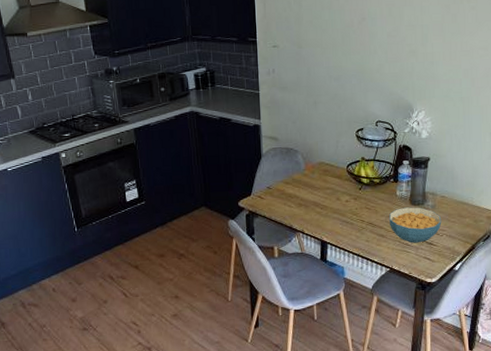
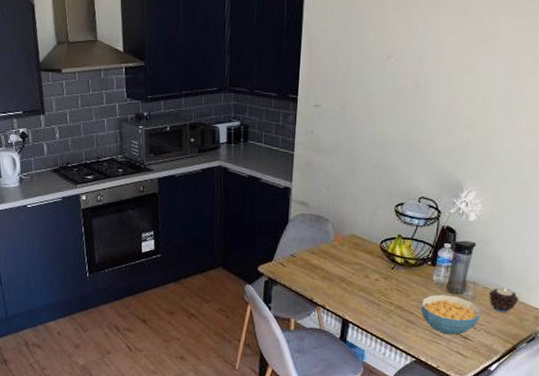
candle: none [445,194,473,217] -> present [488,287,519,313]

